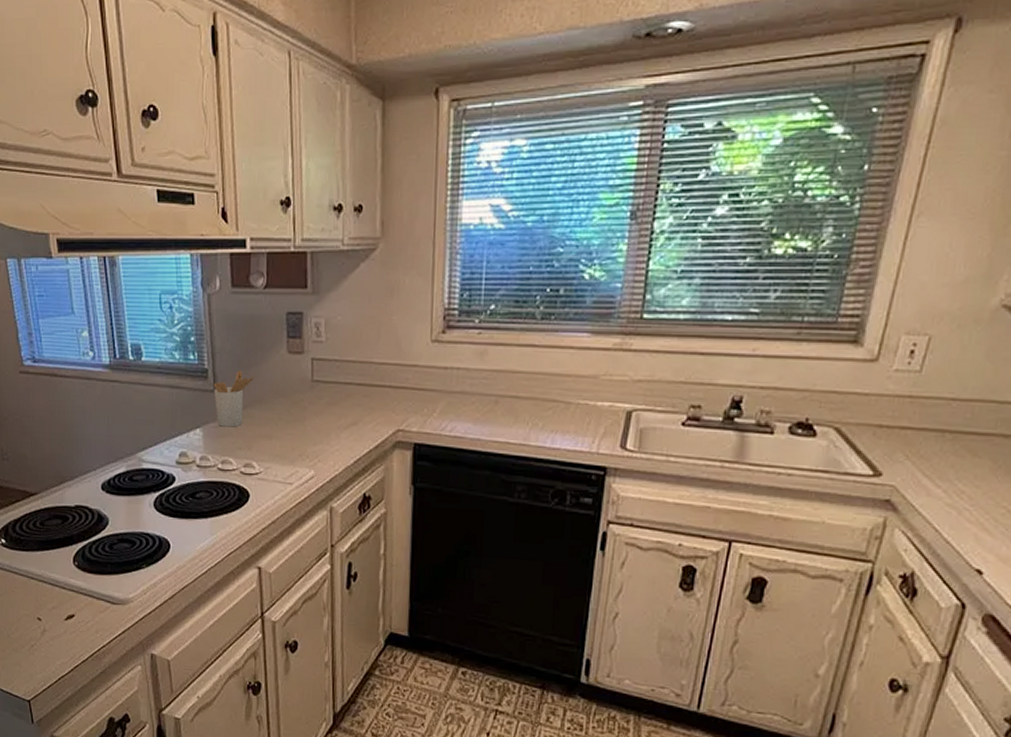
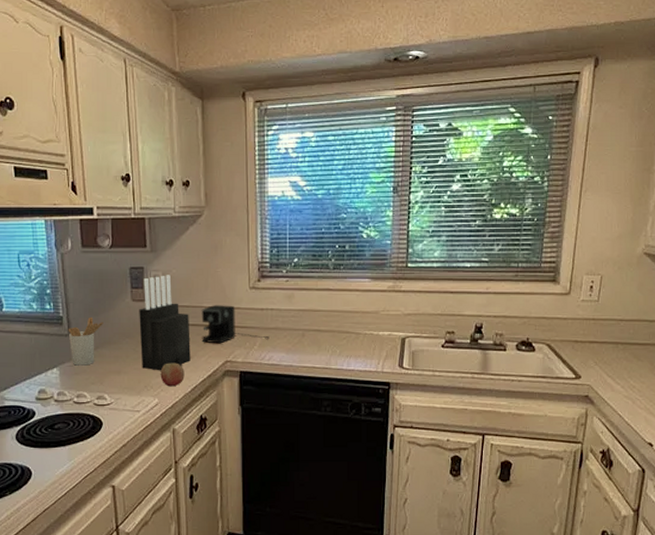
knife block: none [295,322,356,438] -> present [139,275,191,371]
fruit: none [318,428,347,458] -> present [160,362,185,387]
coffee maker: none [369,361,453,409] -> present [201,305,270,344]

